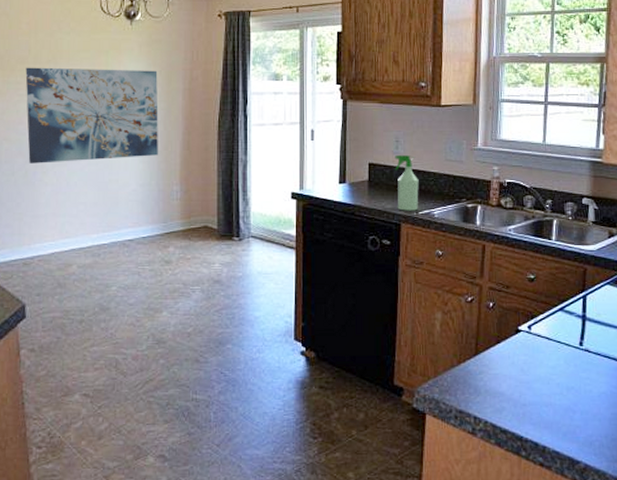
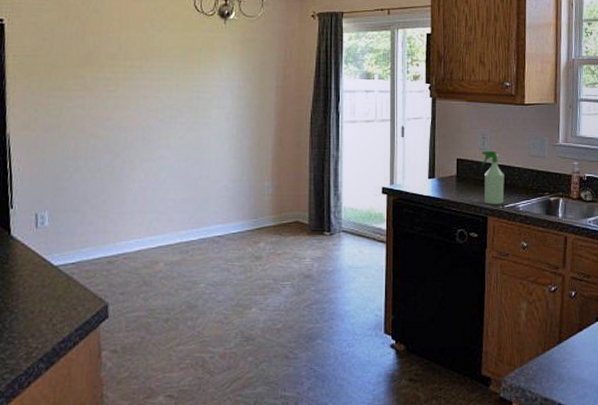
wall art: present [25,67,158,164] -> none [115,63,251,160]

